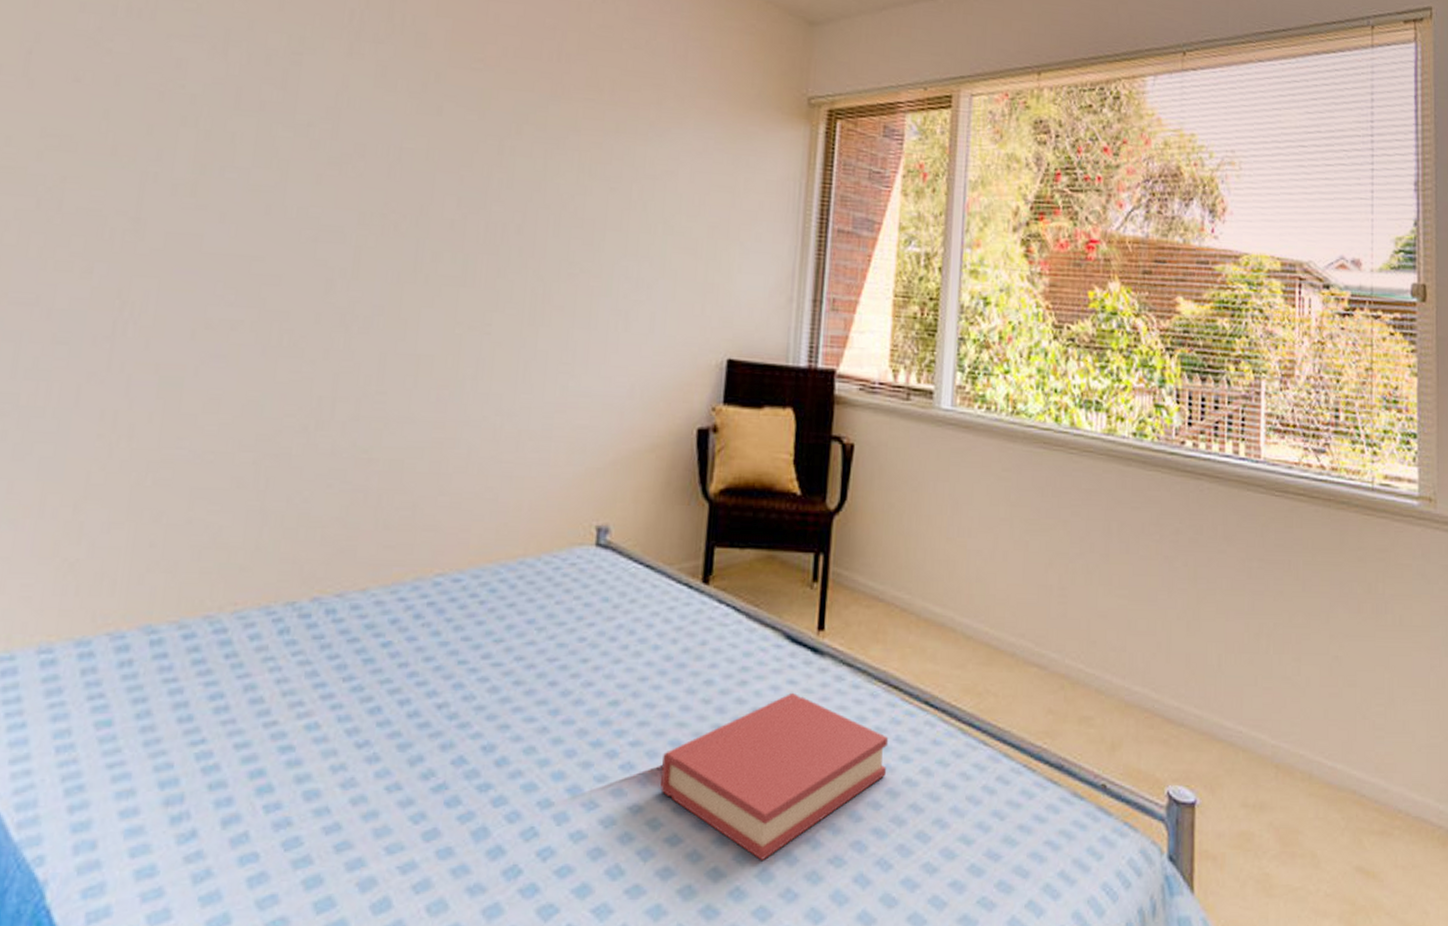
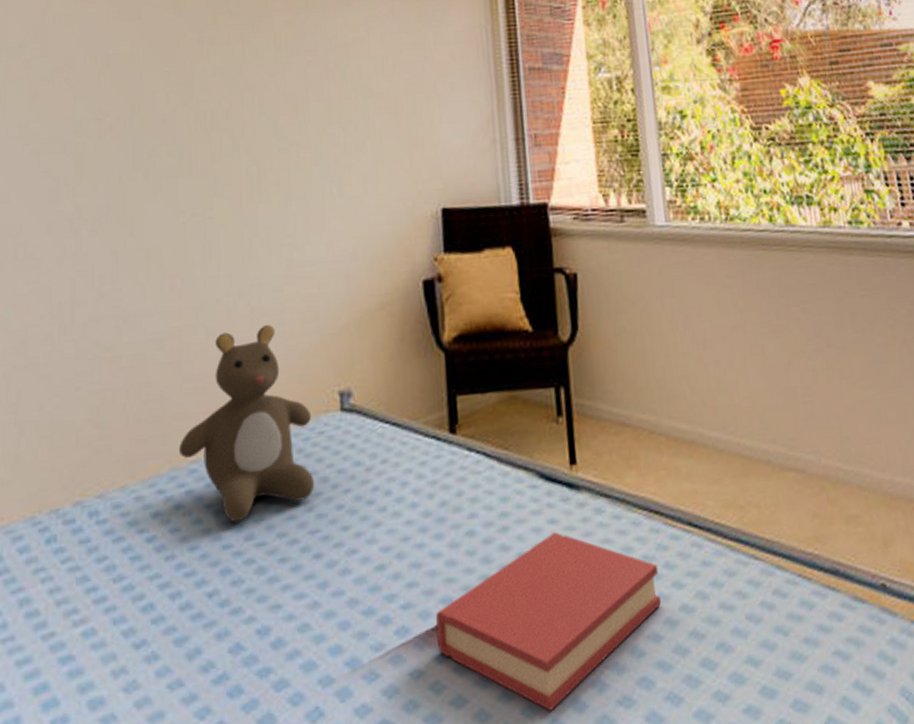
teddy bear: none [425,450,566,640] -> present [178,325,315,523]

